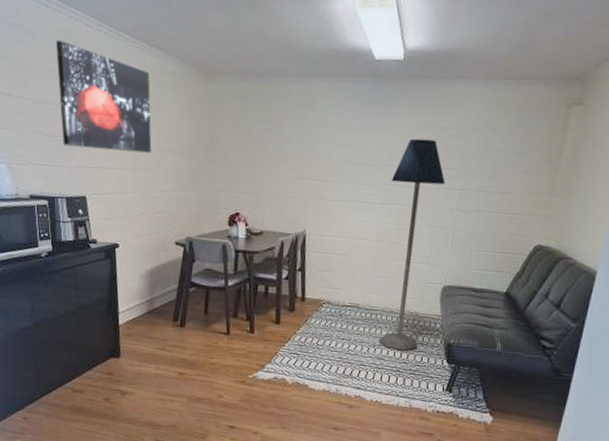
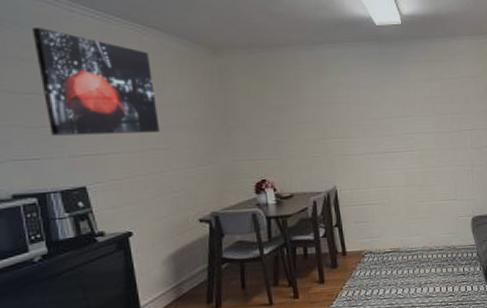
floor lamp: present [378,138,446,351] -> none [409,90,460,285]

